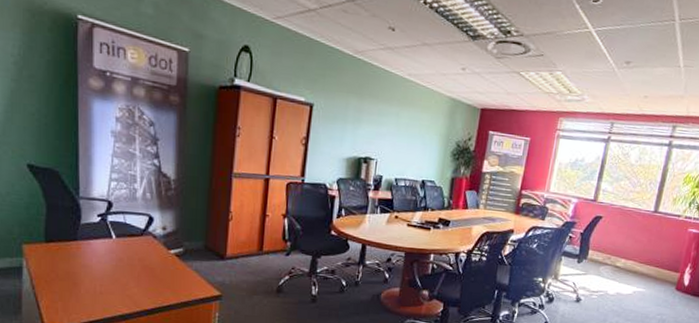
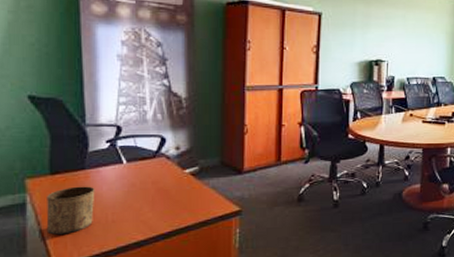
cup: none [40,256,86,301] -> present [46,186,95,235]

